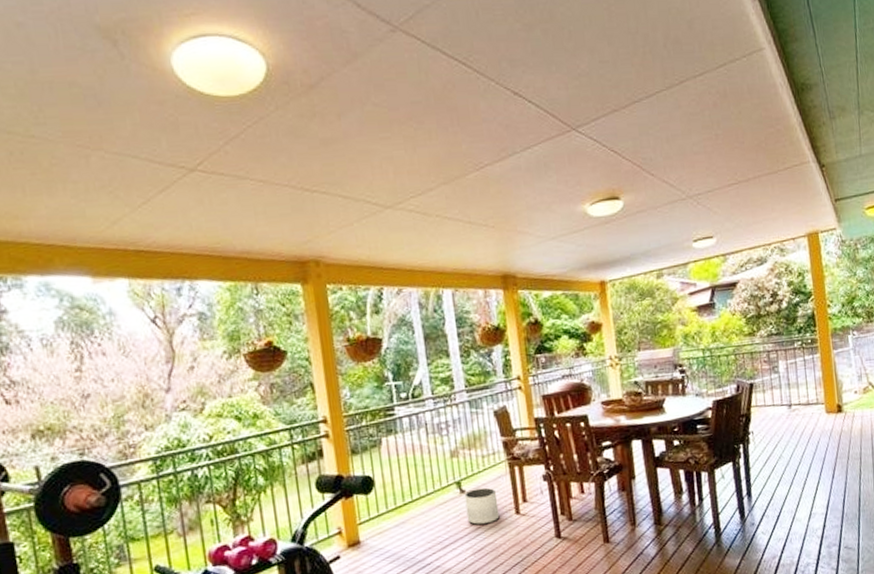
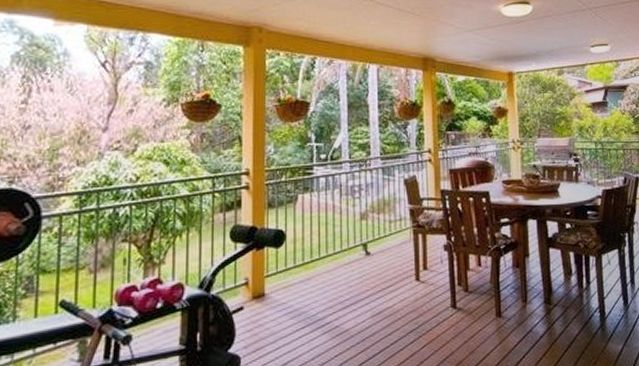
planter: present [464,487,500,526] -> none [369,252,400,289]

